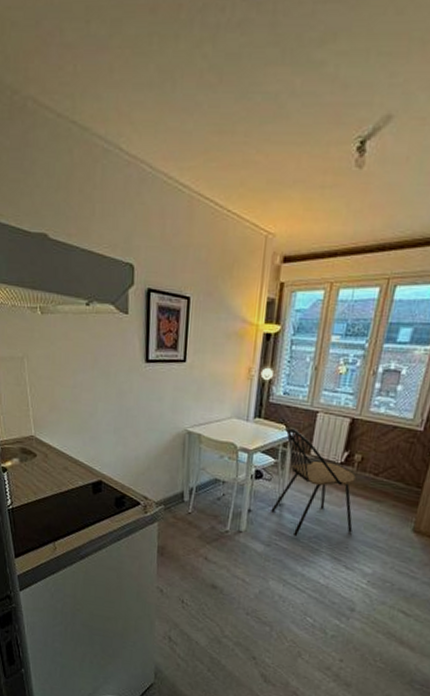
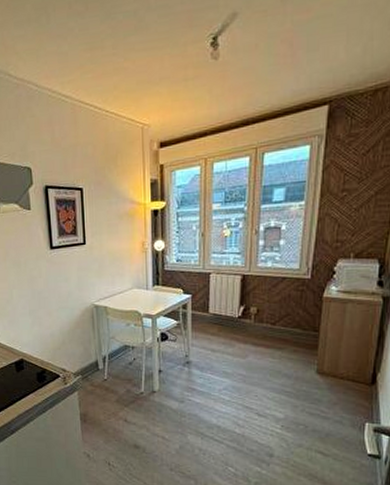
dining chair: present [271,426,356,537] -> none [180,289,259,390]

